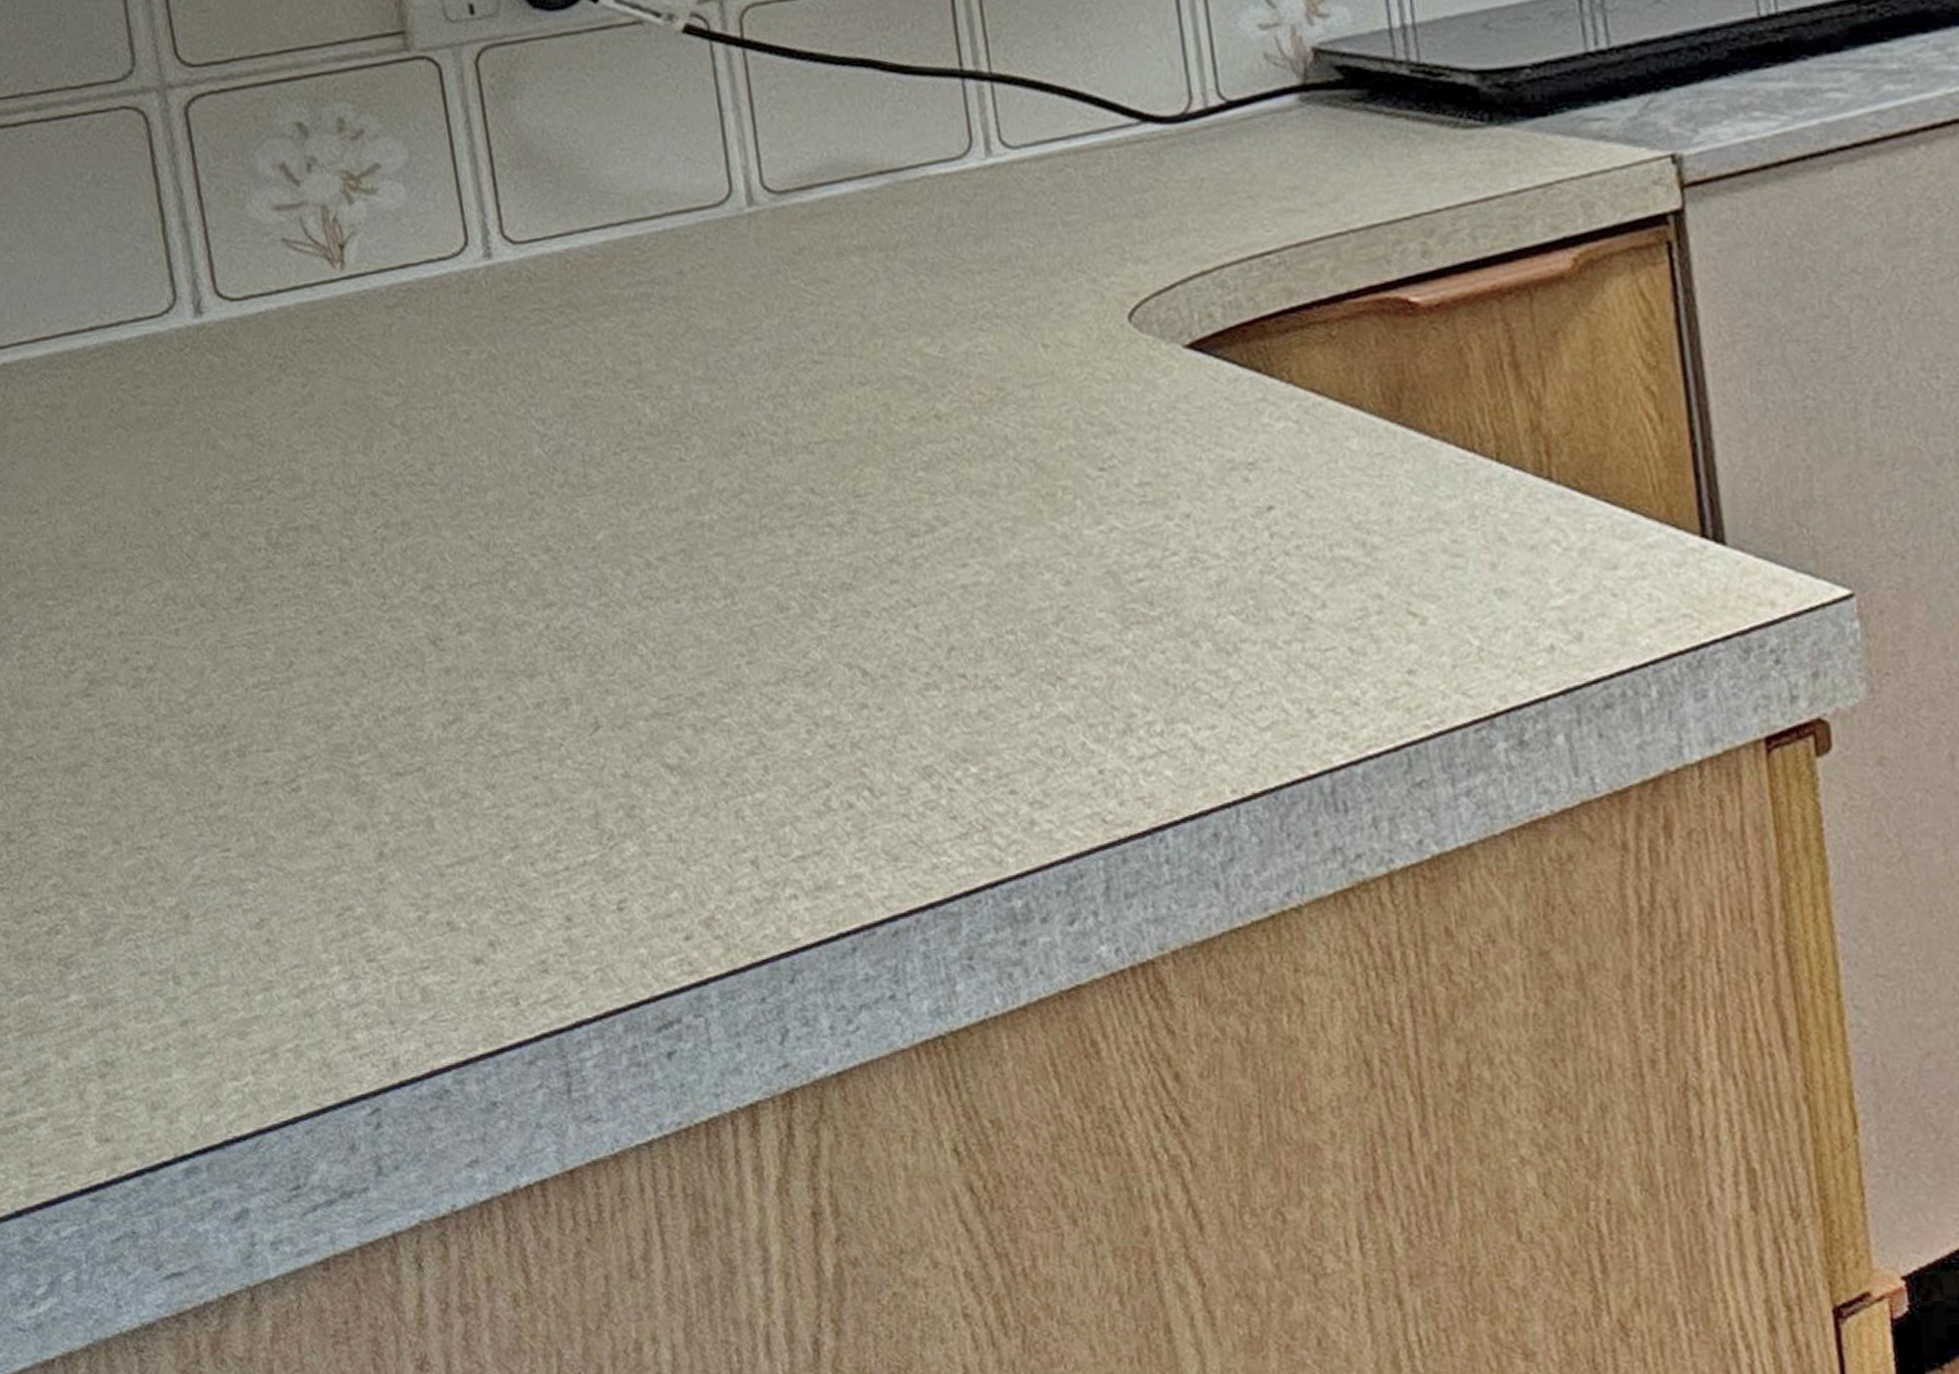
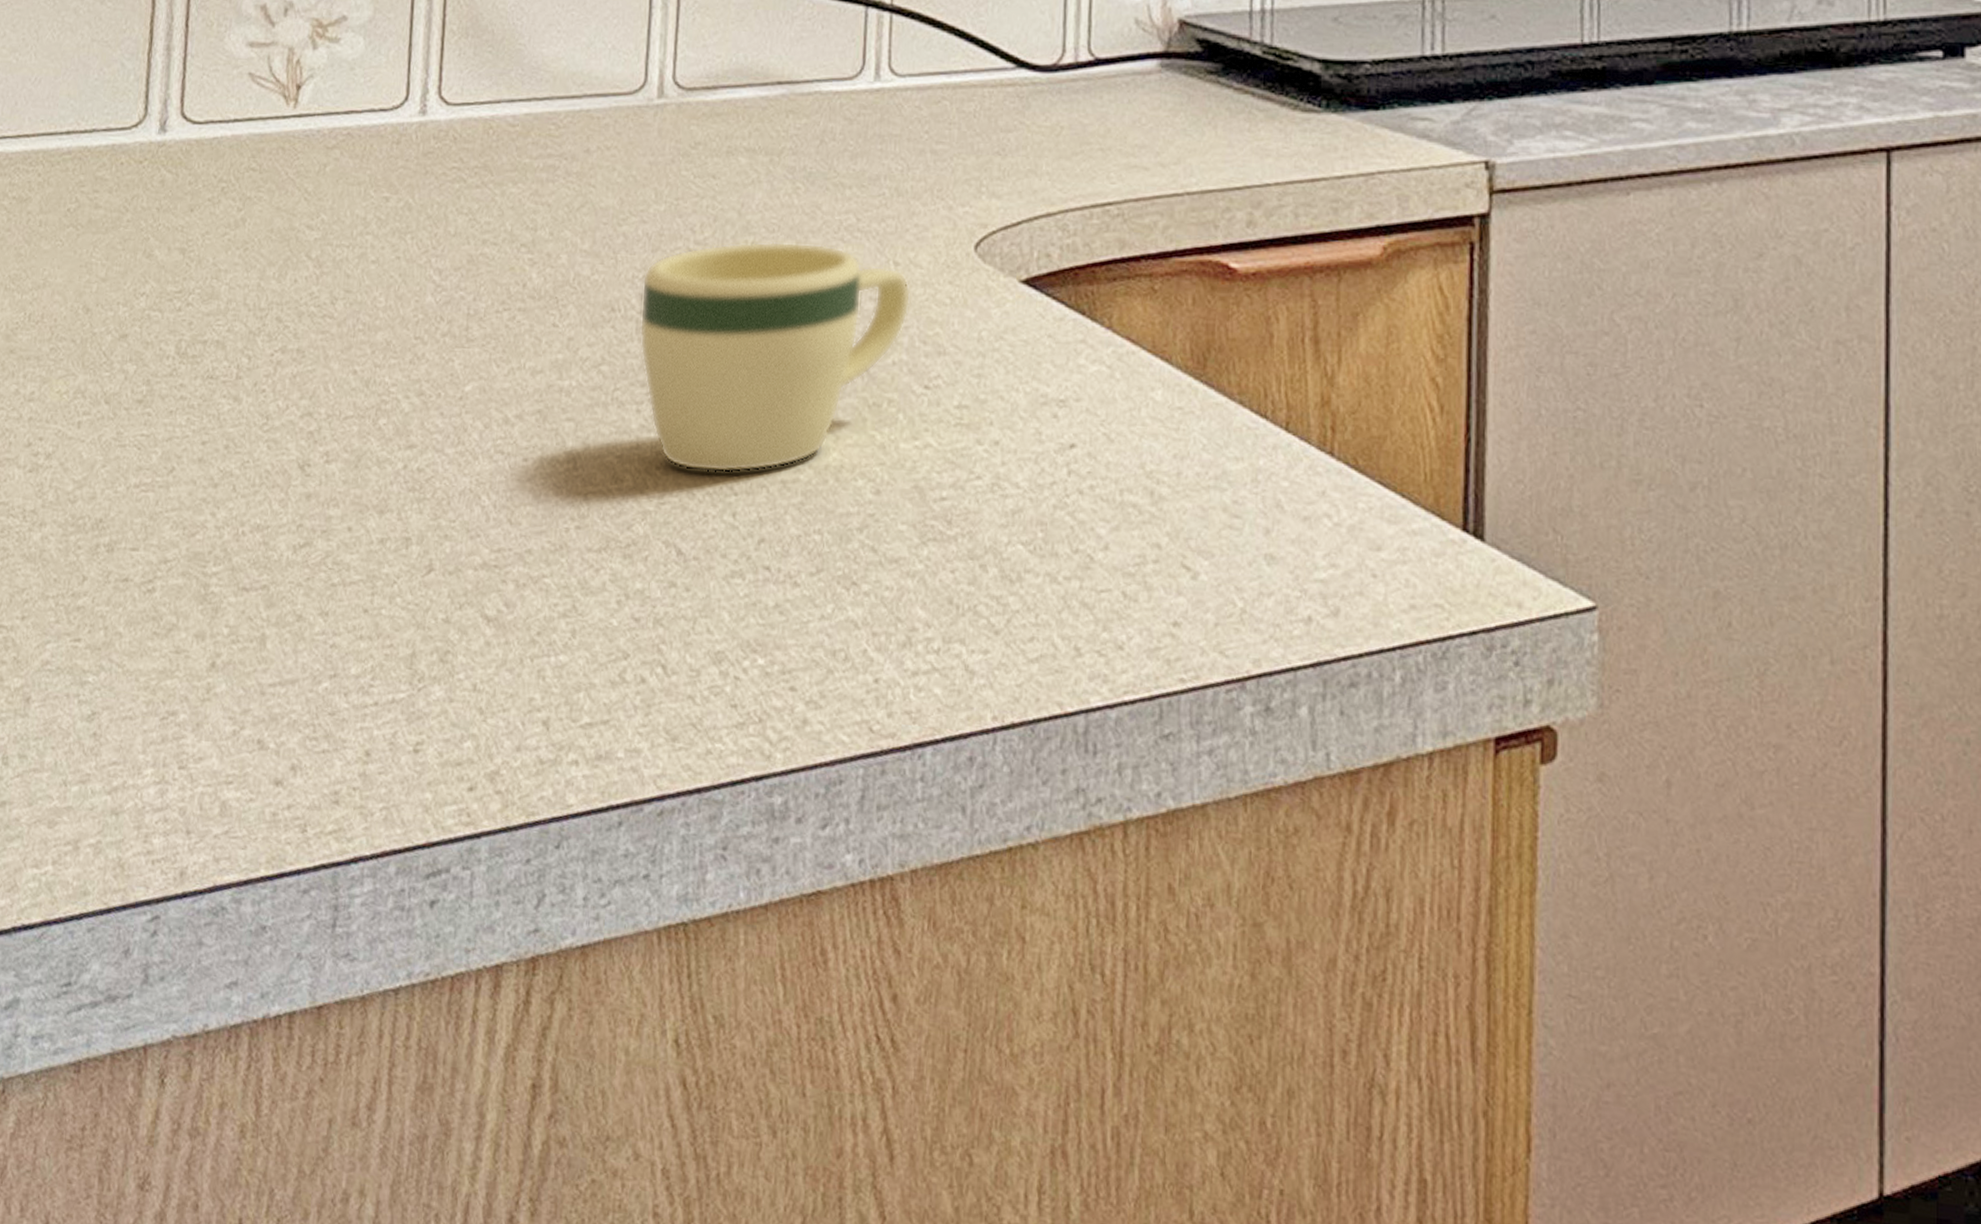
mug: none [768,336,1069,588] -> present [639,241,911,473]

